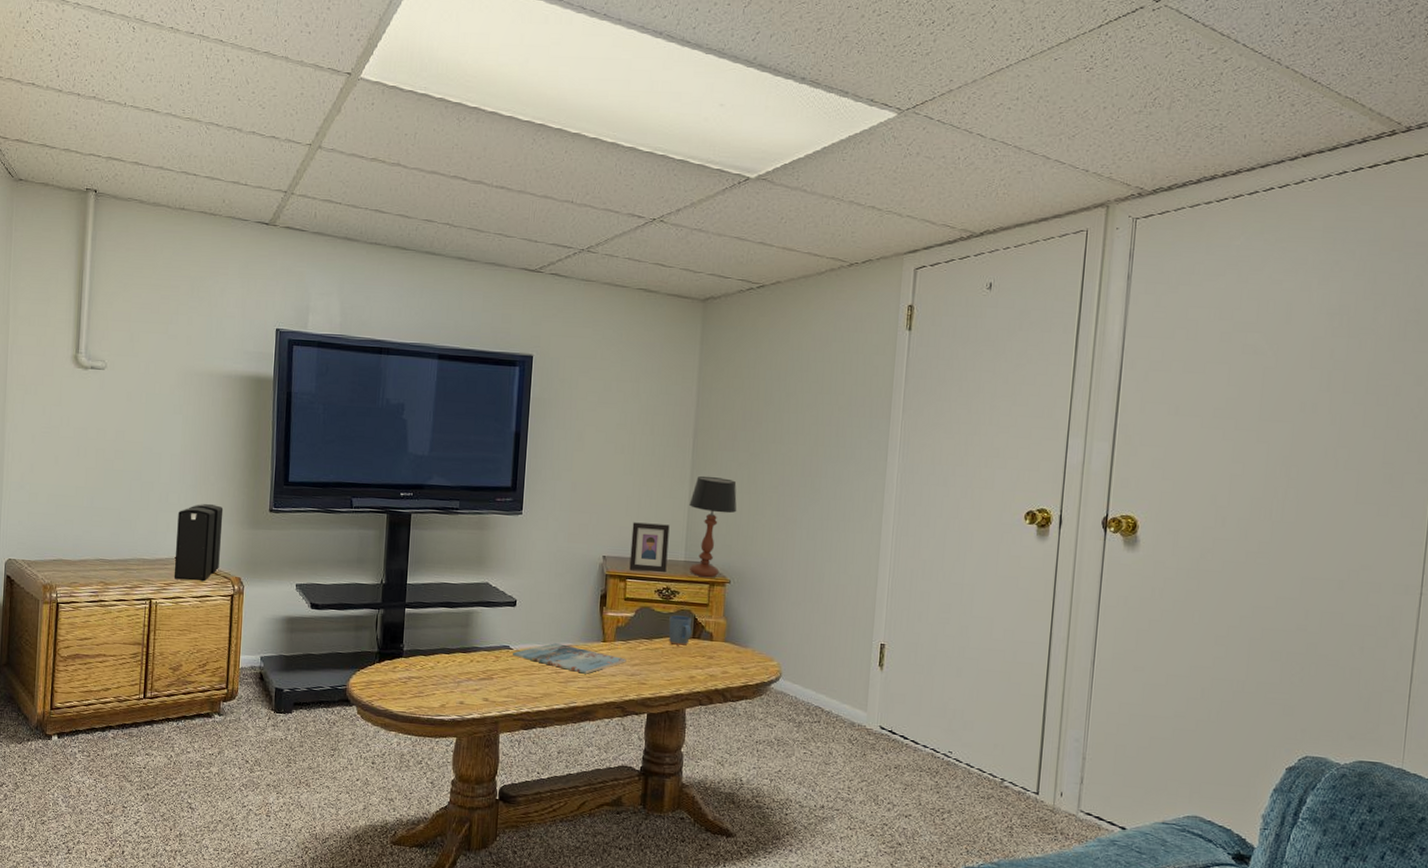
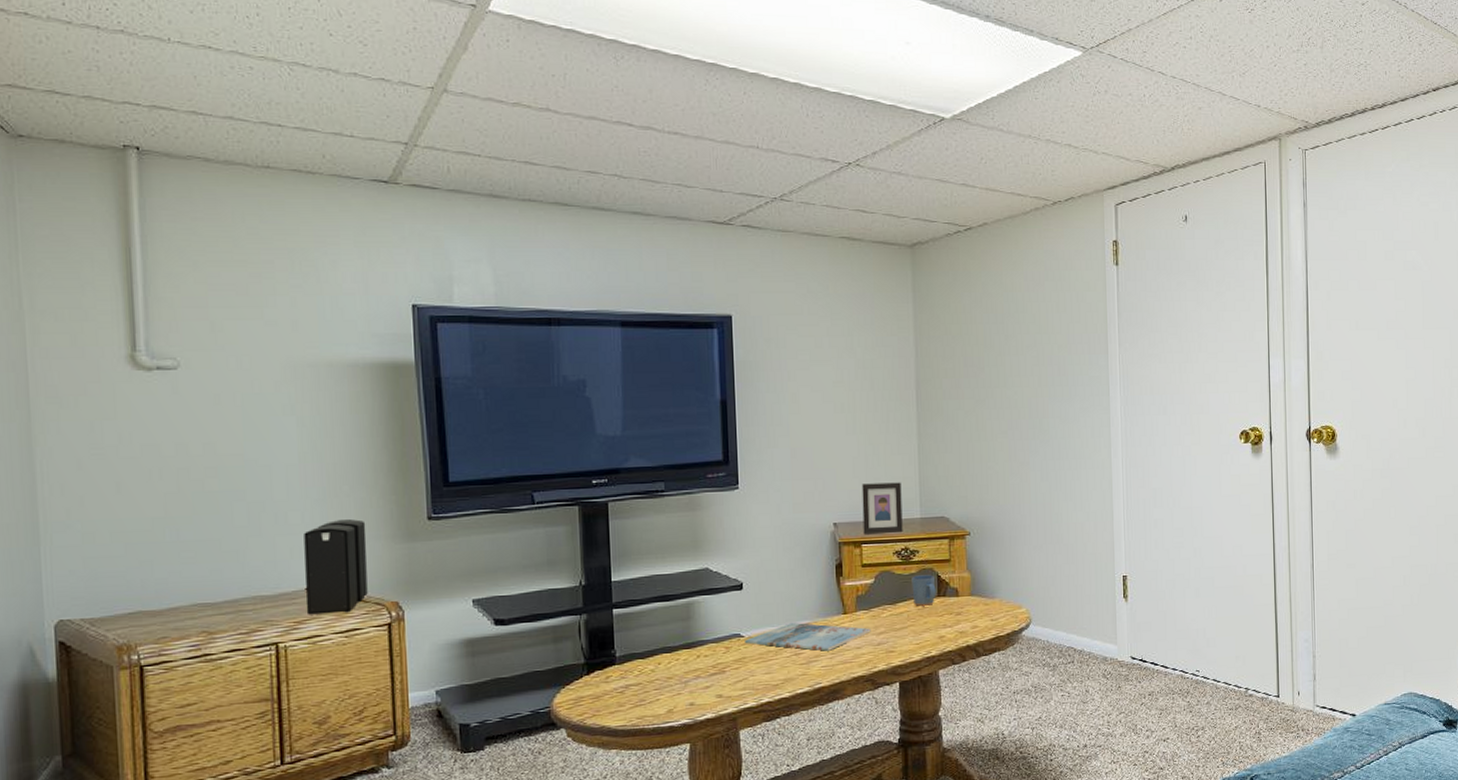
table lamp: present [689,475,737,578] -> none [919,427,969,533]

